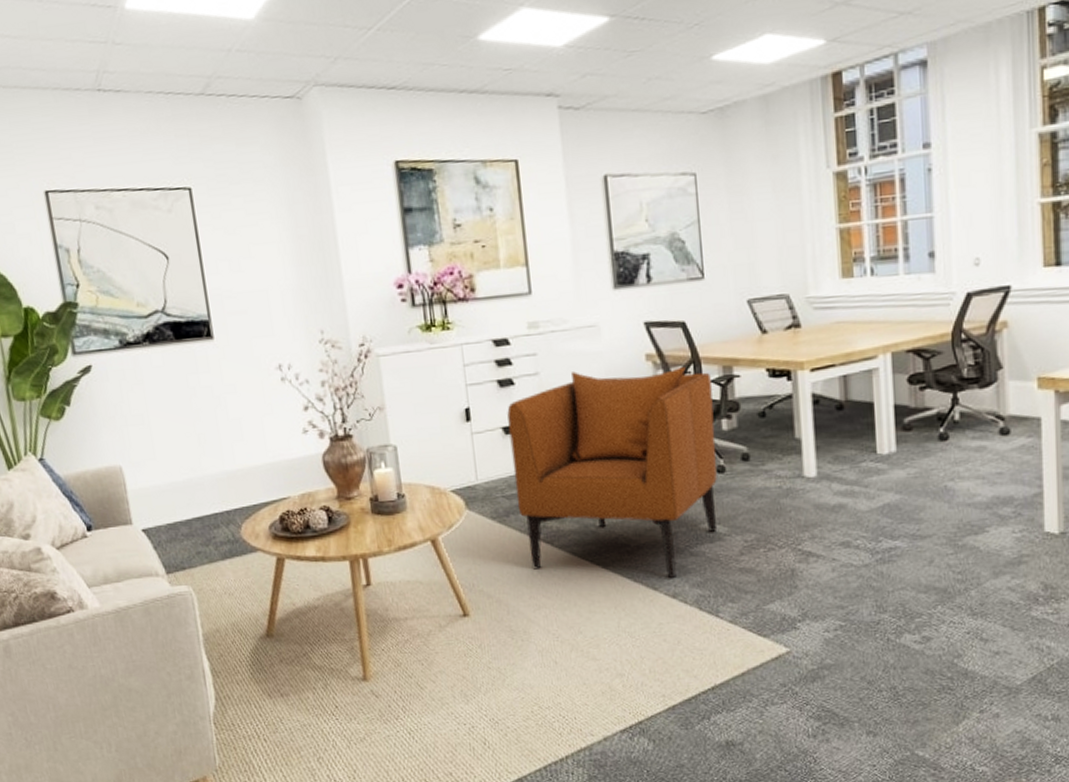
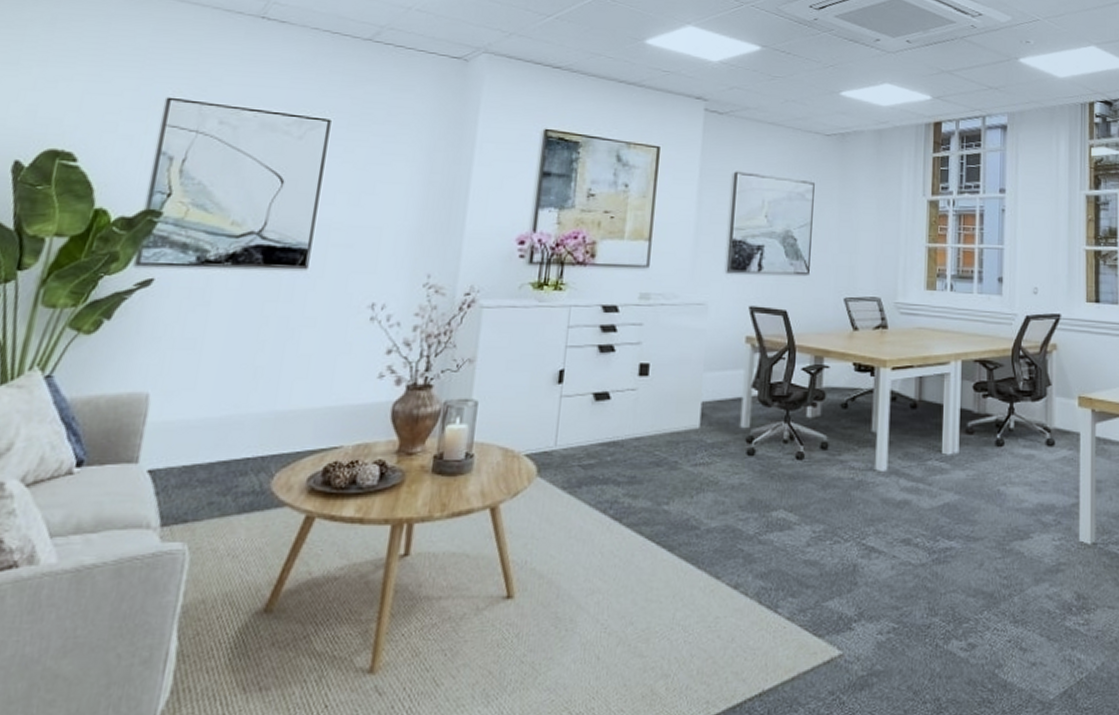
armchair: present [507,367,718,578] -> none [592,345,803,566]

